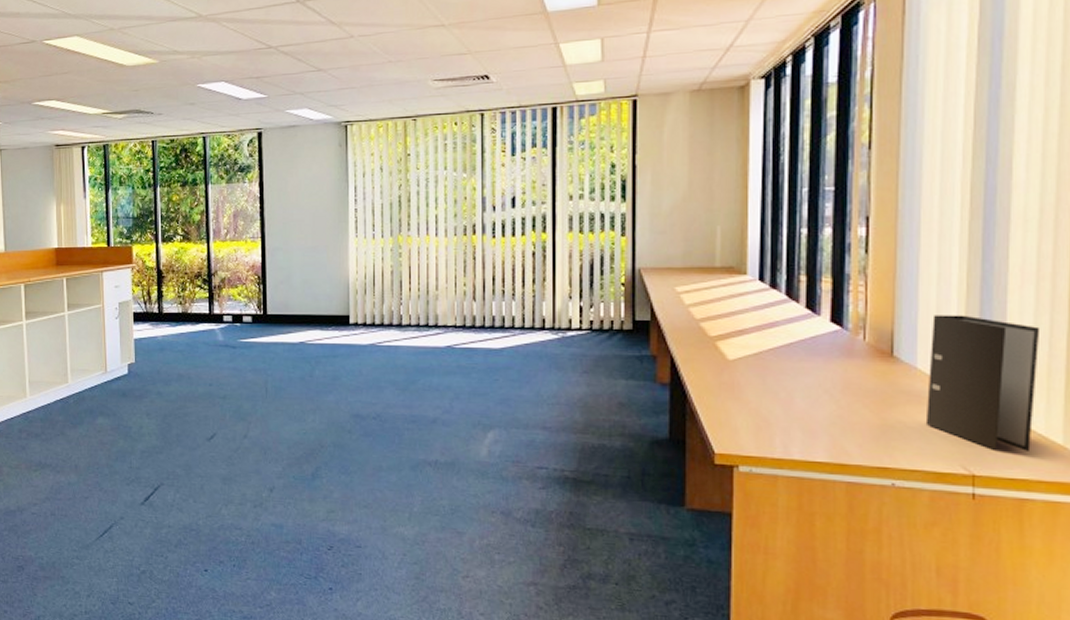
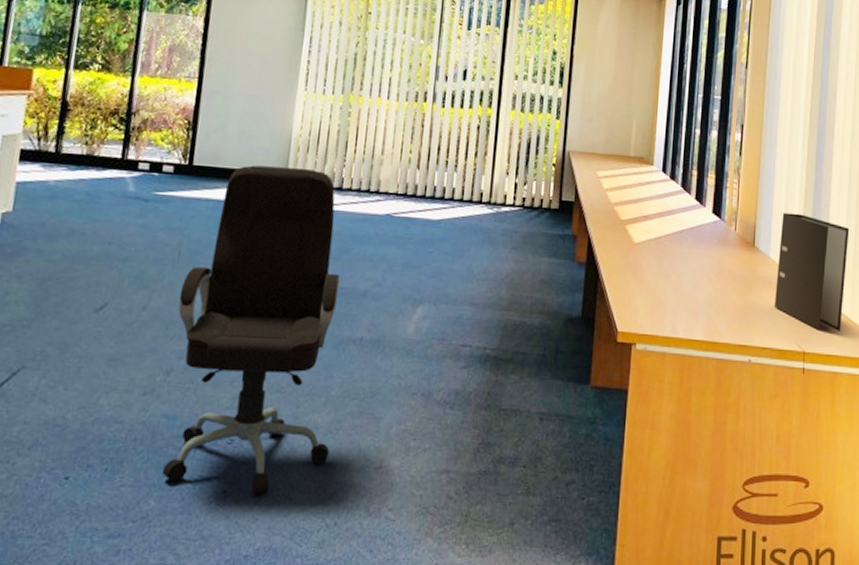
office chair: none [271,309,418,594] -> present [162,165,340,496]

